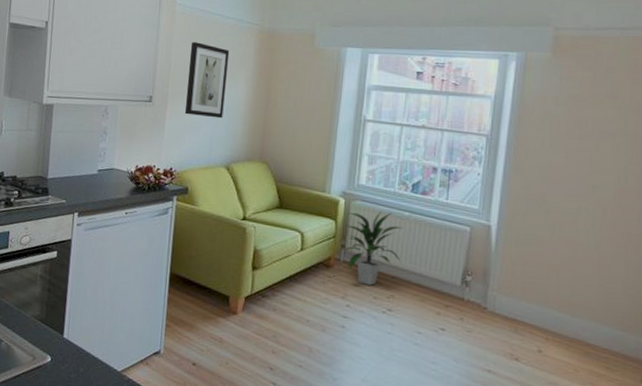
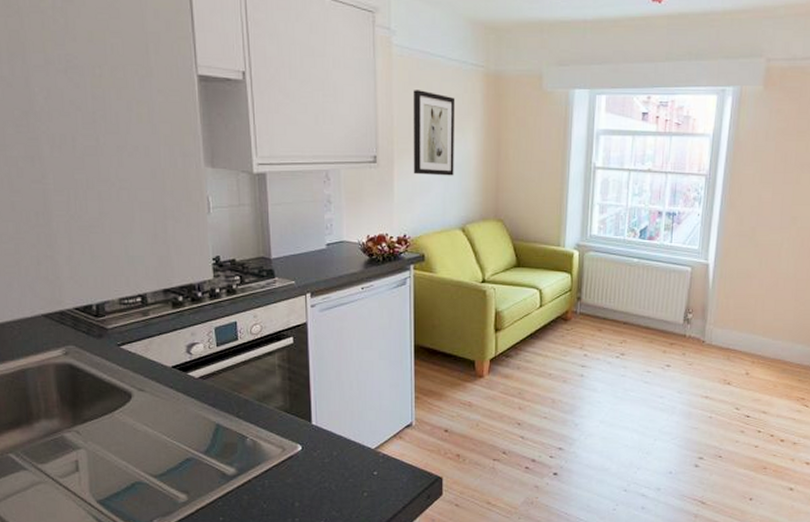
indoor plant: present [344,211,403,286] -> none [580,260,633,333]

